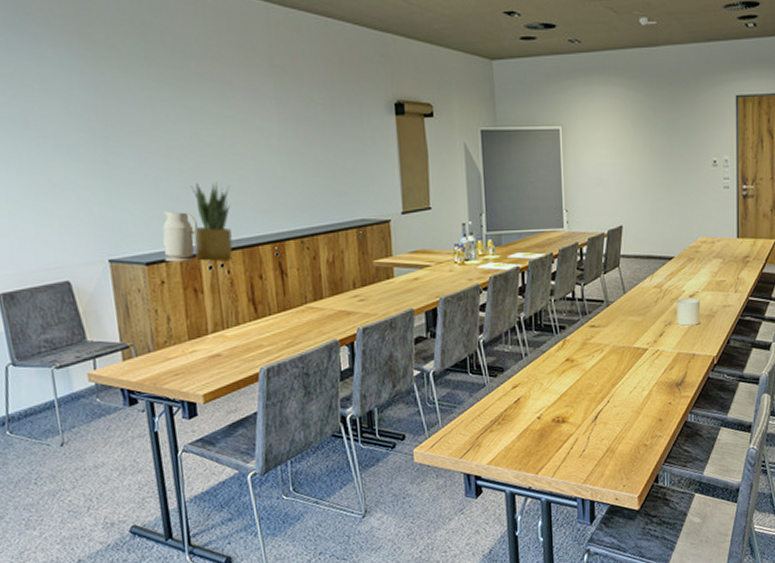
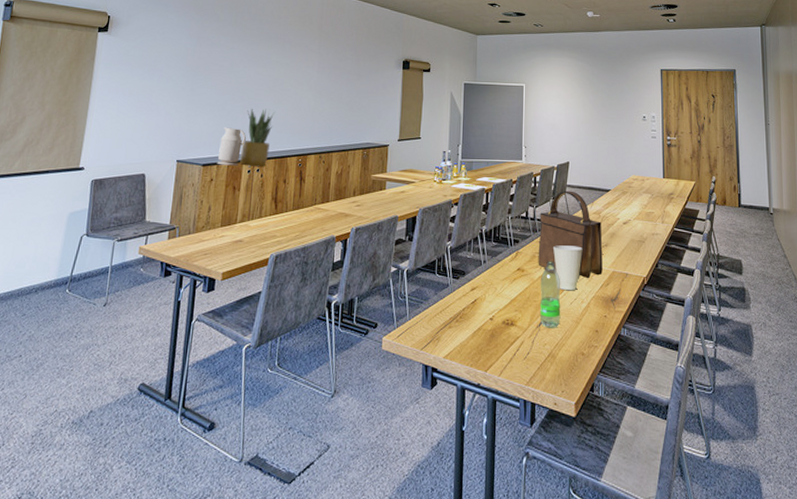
handbag: none [589,262,666,366] -> present [538,190,603,280]
bottle: none [593,347,619,422] -> present [539,261,561,328]
cup: none [607,327,642,379] -> present [553,245,583,291]
mug: present [676,298,701,326] -> none [612,225,633,248]

